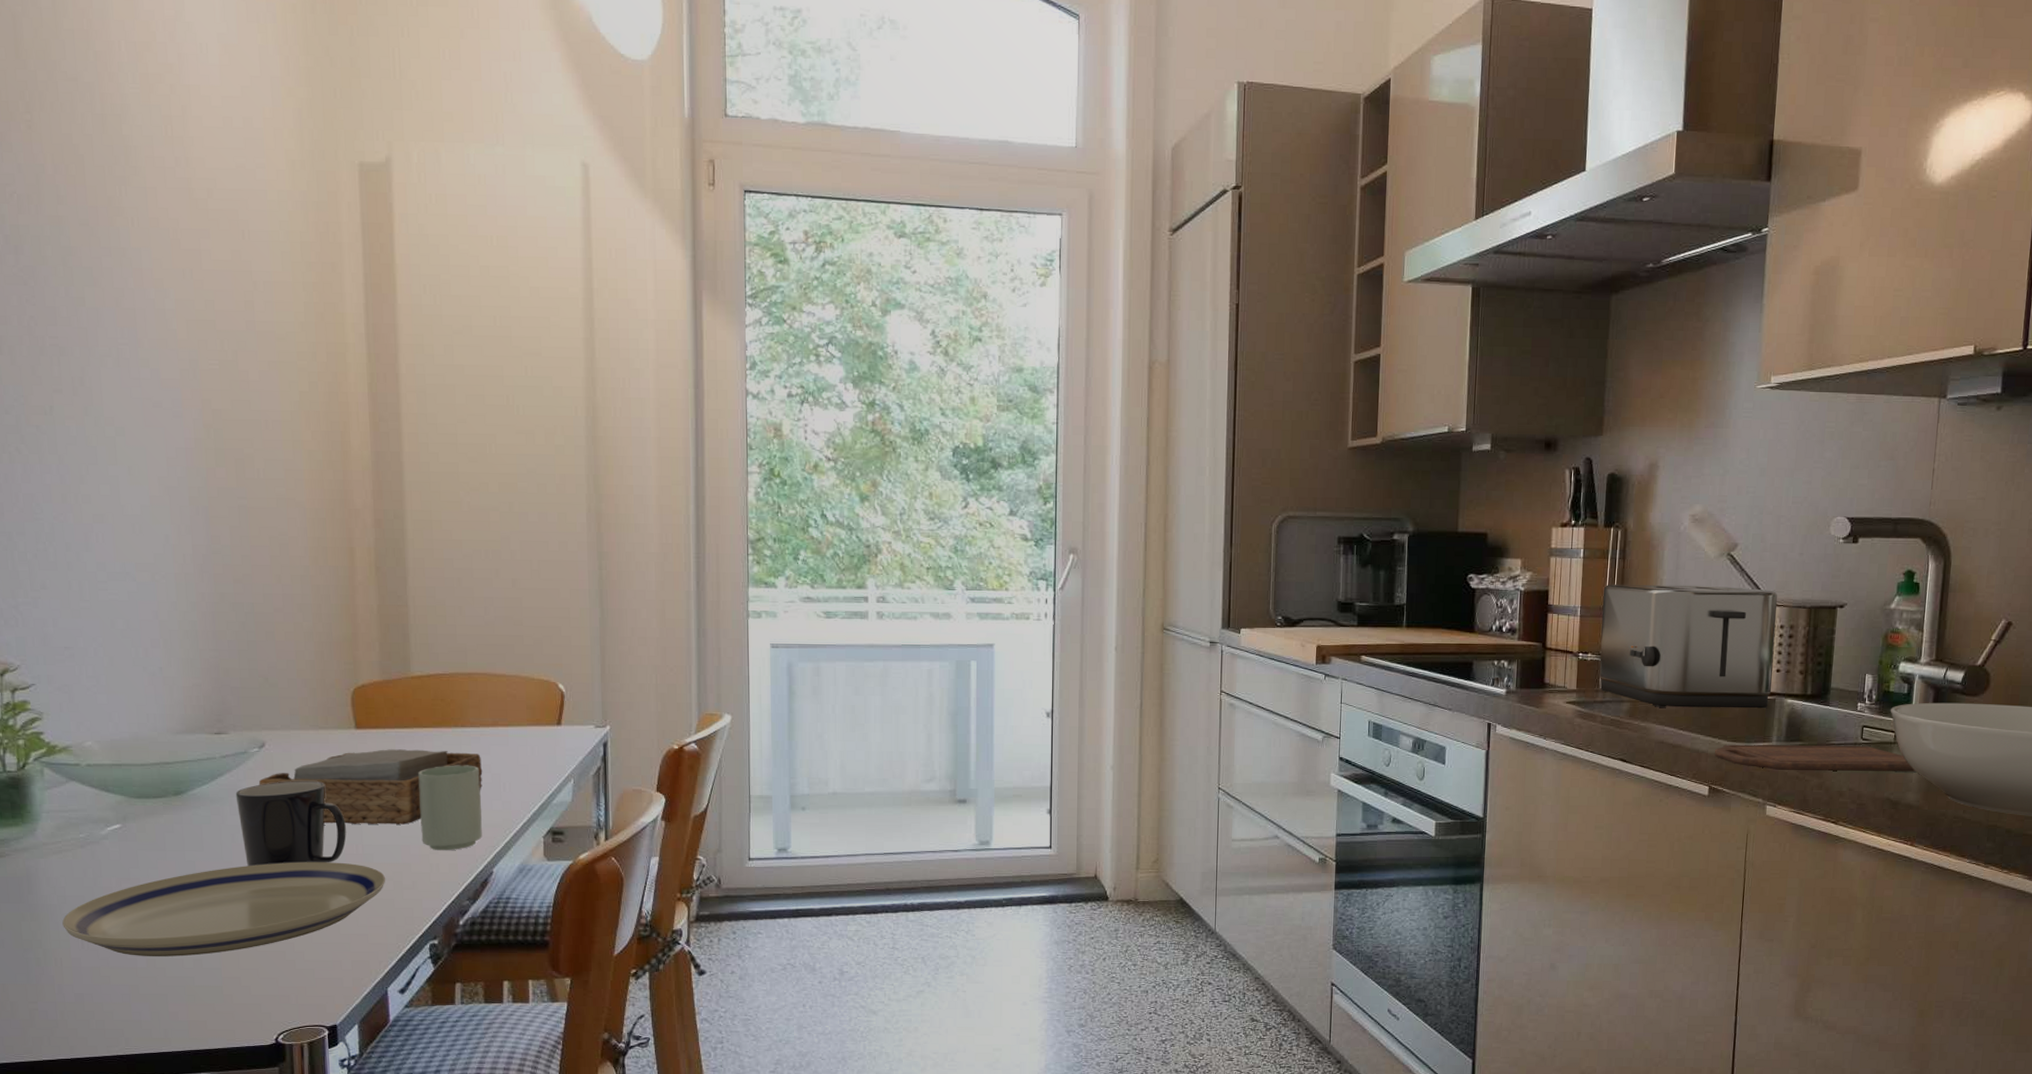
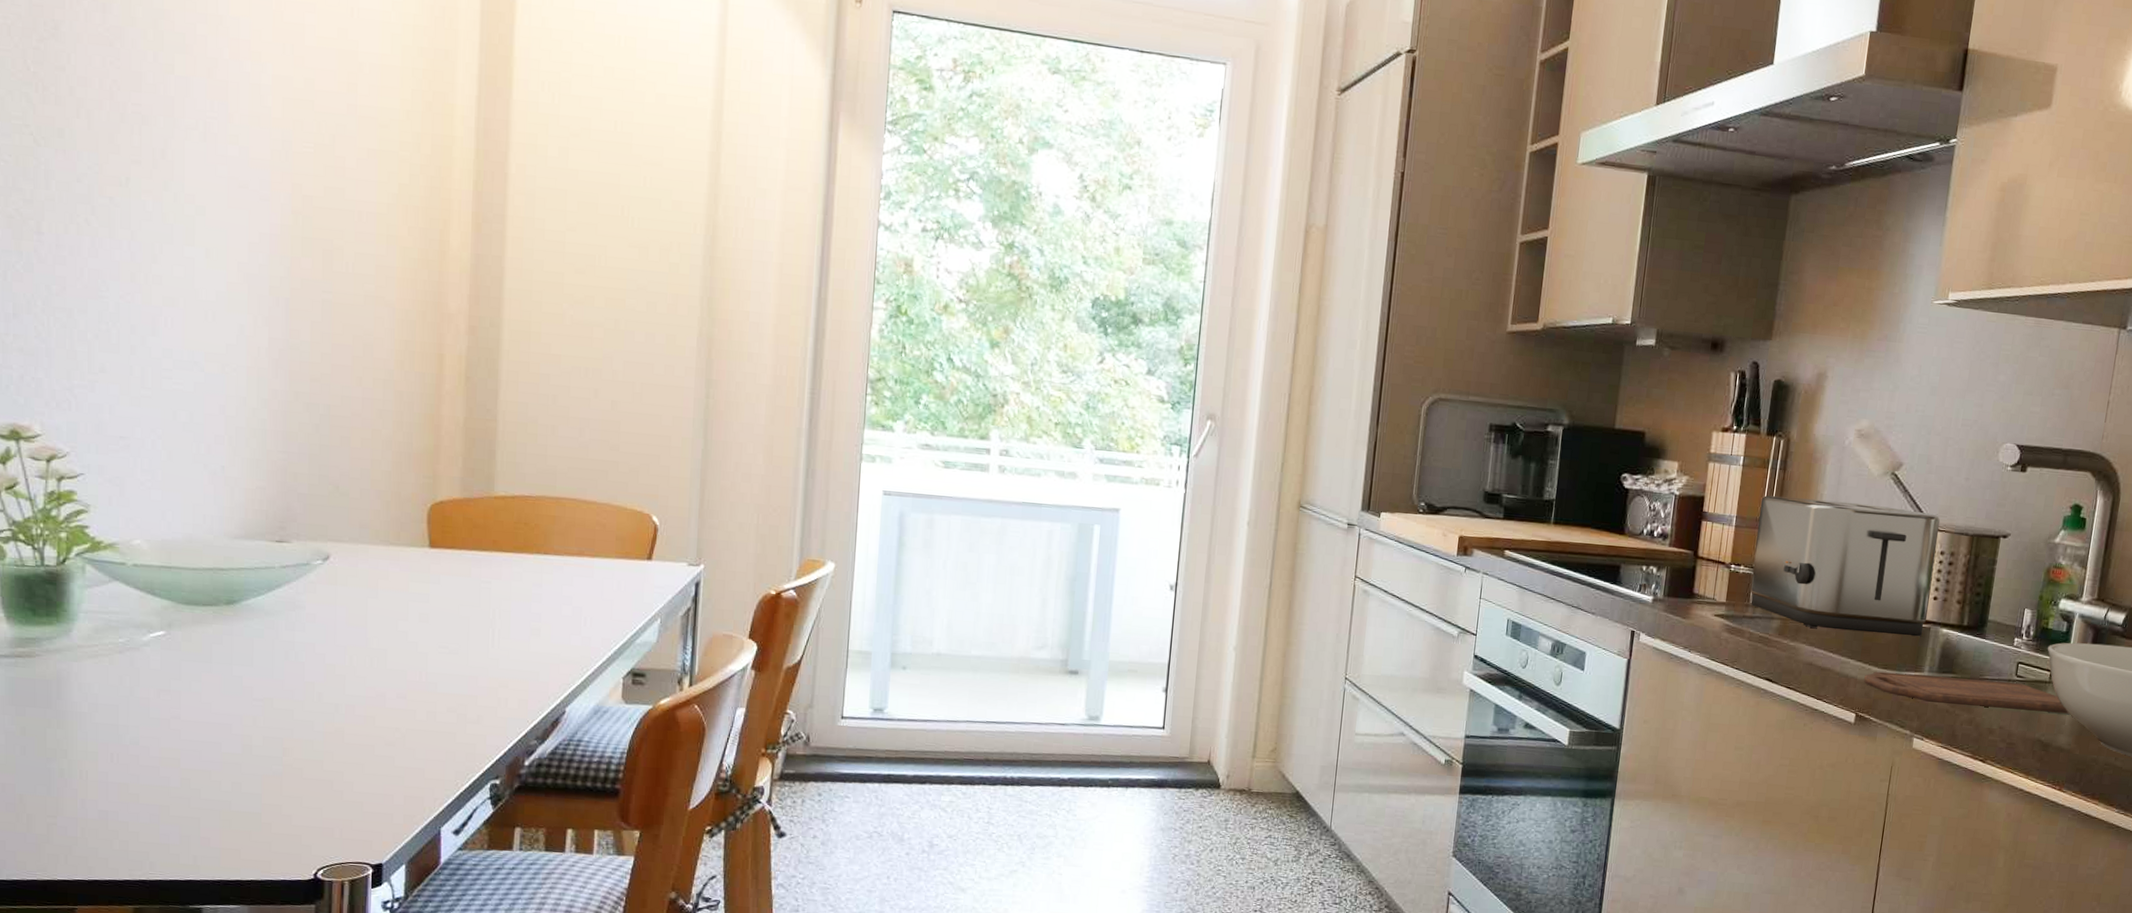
plate: present [62,862,386,957] -> none [92,685,449,778]
mug: present [235,781,346,867] -> none [293,598,410,689]
napkin holder: present [258,749,483,825] -> none [319,571,564,654]
cup: present [418,765,482,851] -> none [491,594,560,686]

